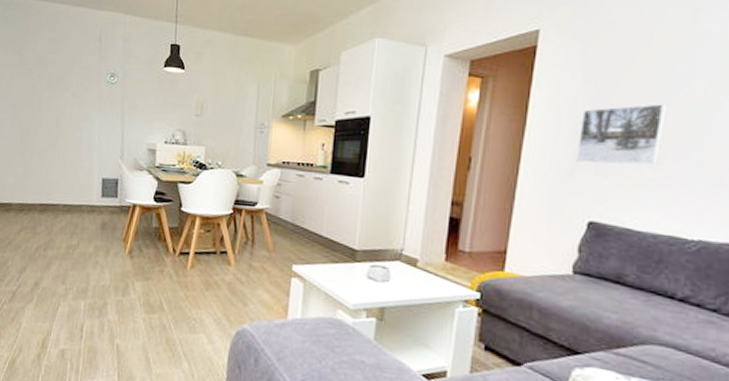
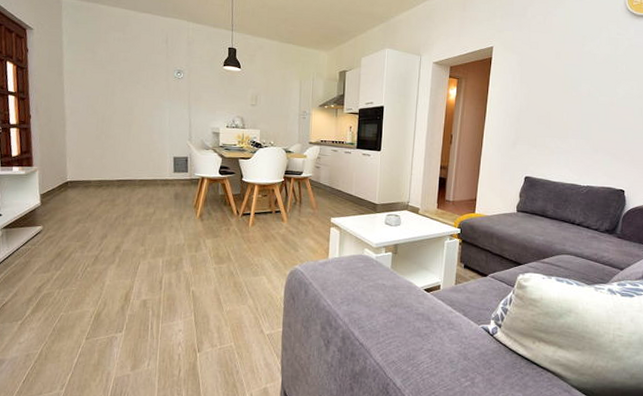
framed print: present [576,103,668,165] -> none [517,98,569,138]

